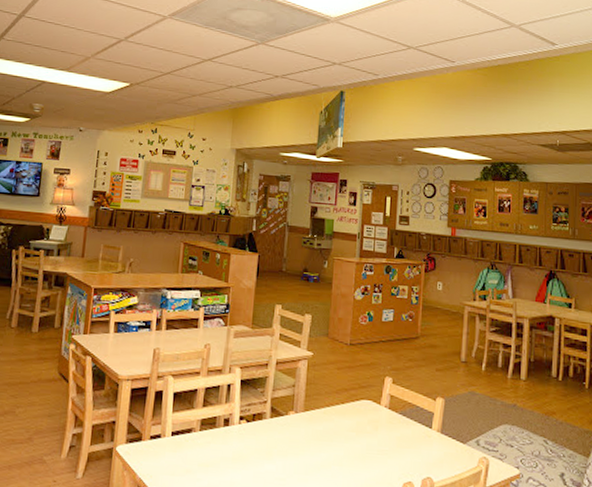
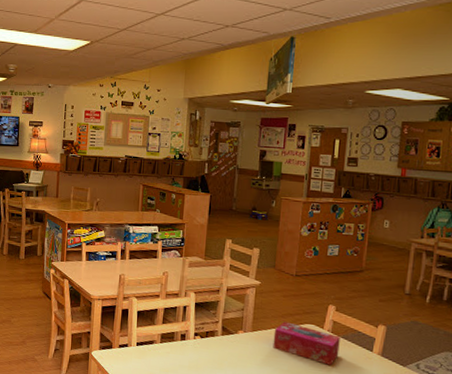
tissue box: none [327,398,398,447] -> present [273,321,340,365]

